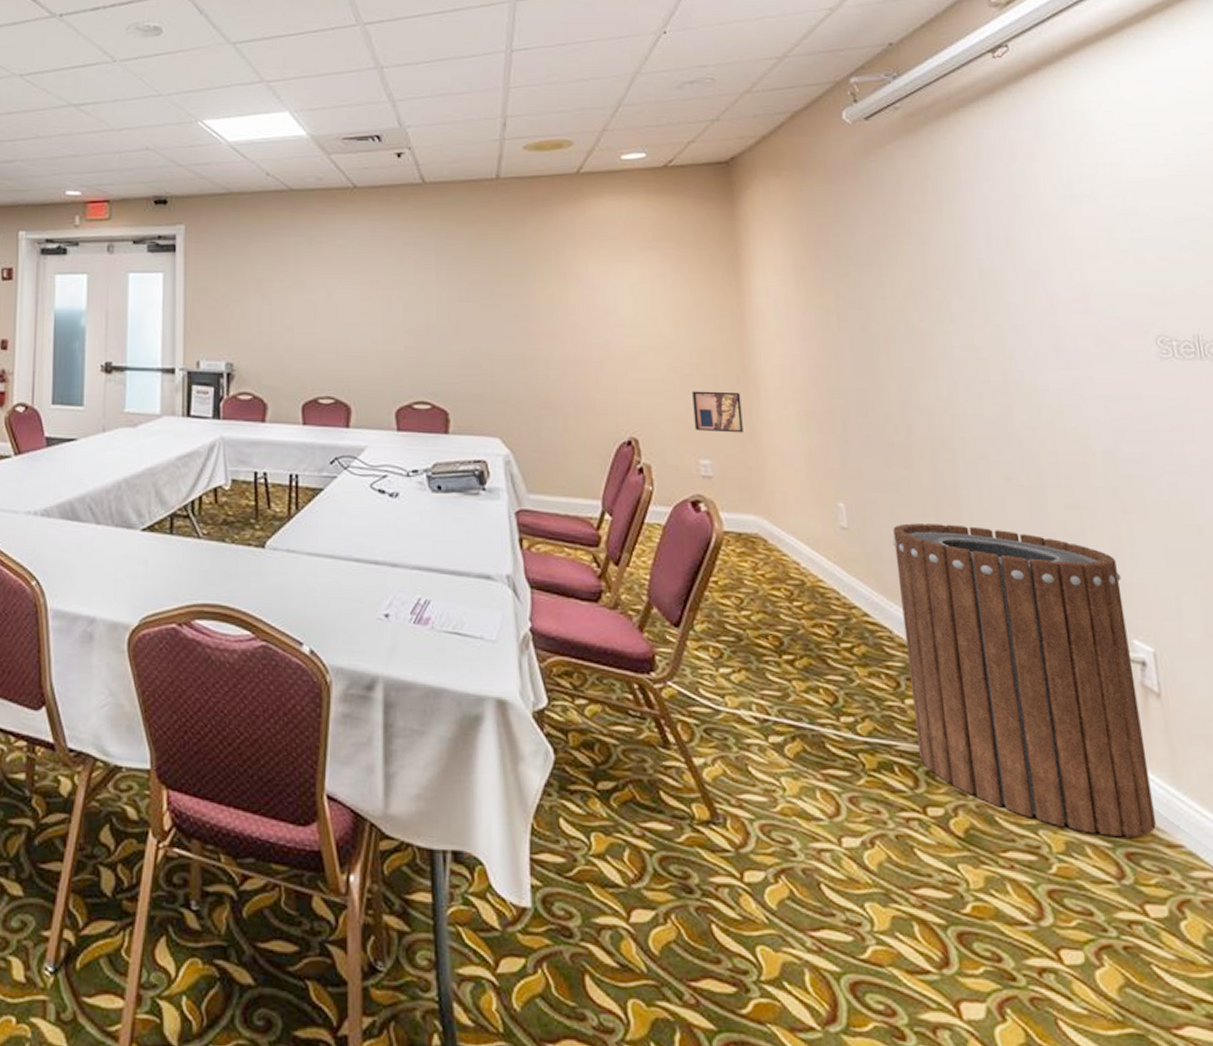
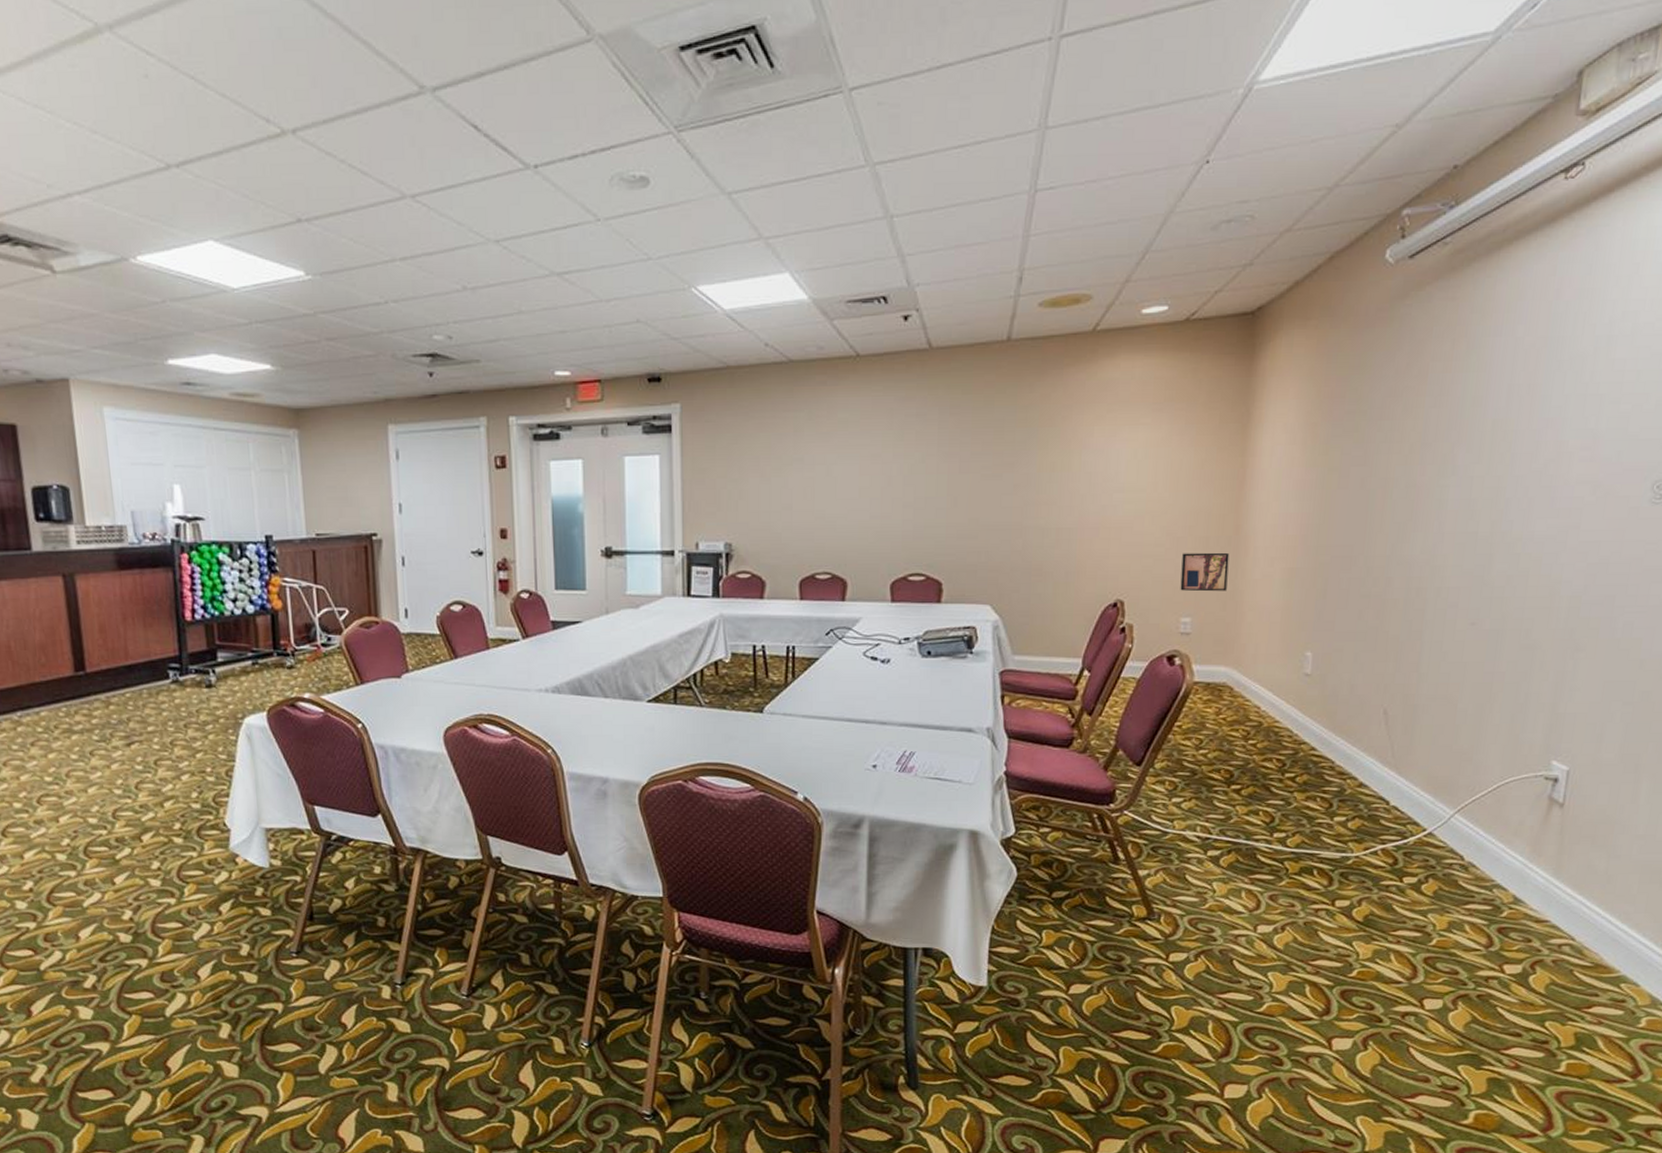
trash can: present [893,523,1156,837] -> none [1337,667,1556,916]

